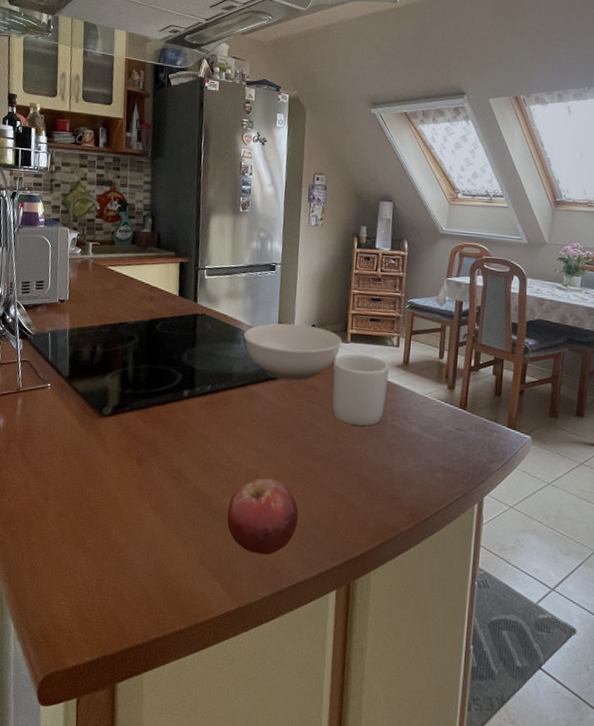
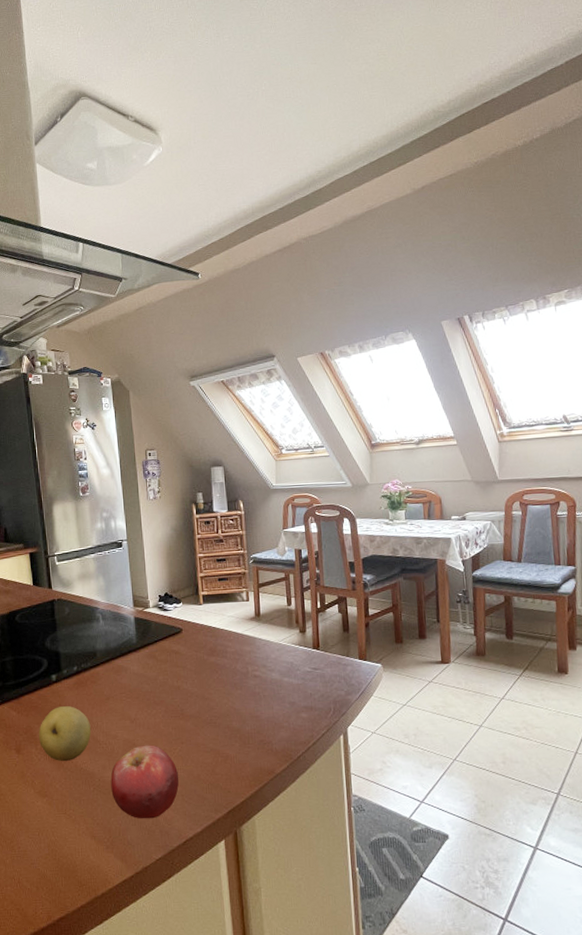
fruit: none [161,424,216,481] -> present [38,706,91,762]
bowl: present [243,323,342,381] -> none [101,594,195,650]
mug: present [332,354,389,426] -> none [190,613,244,681]

